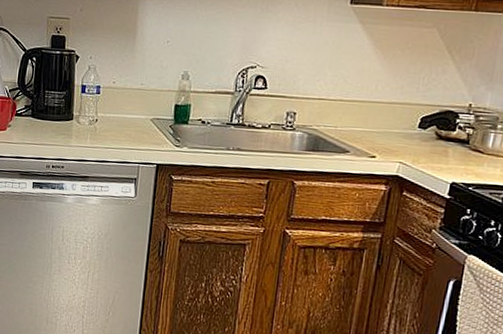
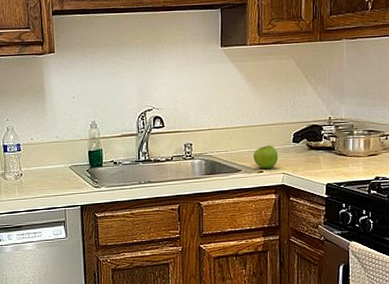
fruit: none [366,127,398,155] -> present [253,145,279,169]

